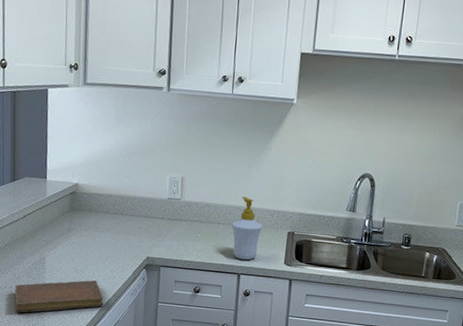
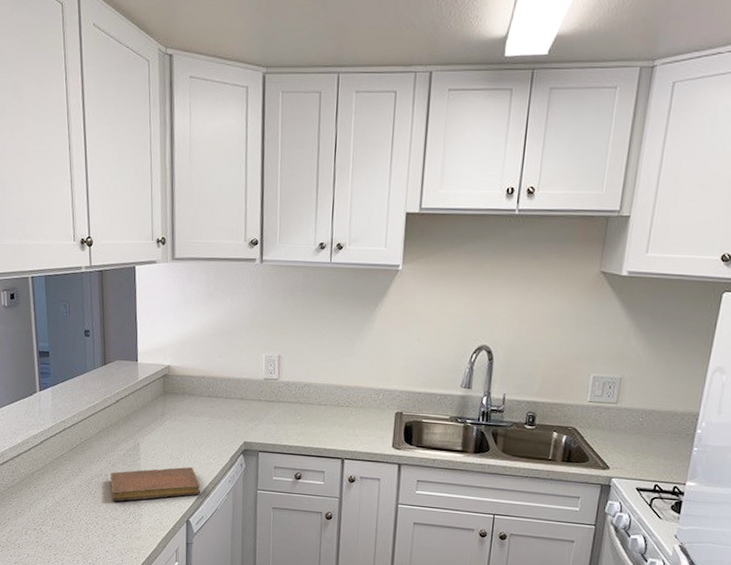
soap bottle: present [231,197,263,261] -> none [333,375,368,444]

